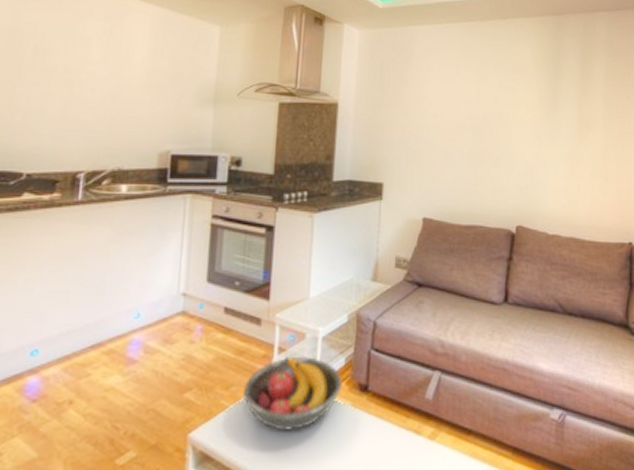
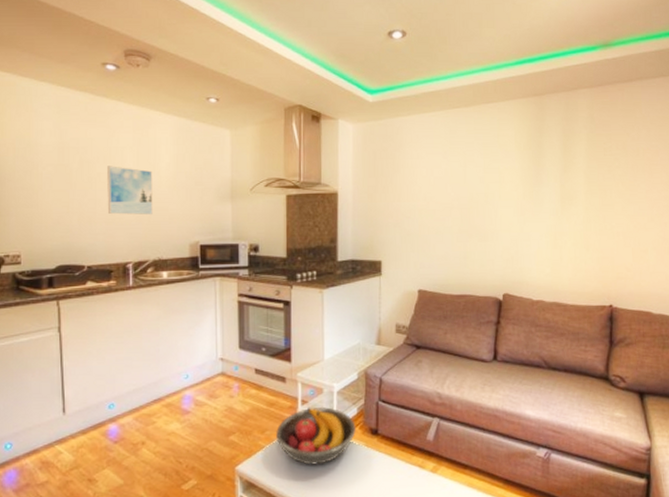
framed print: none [61,56,123,117] -> present [107,166,153,216]

